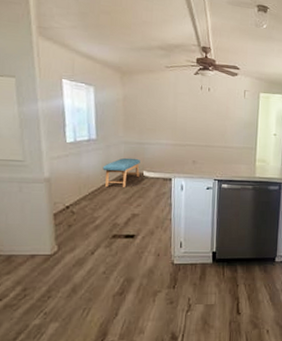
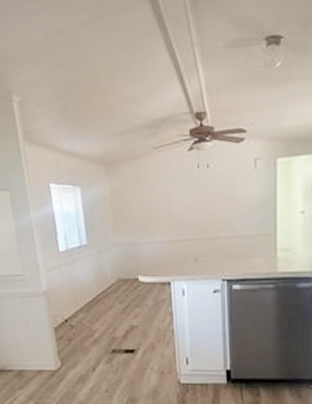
bench: present [102,157,140,187] -> none [96,261,135,296]

